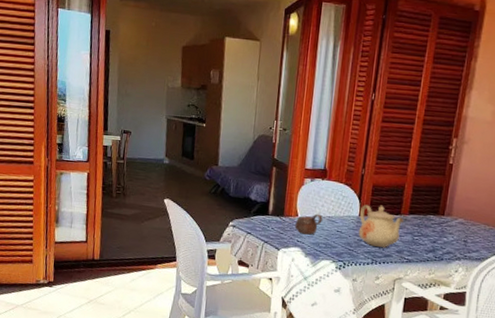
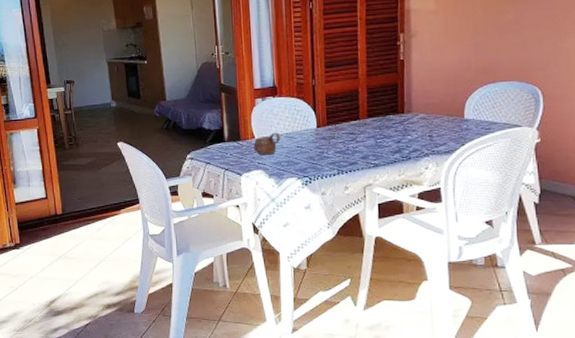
teapot: present [358,204,404,247] -> none [316,113,364,156]

